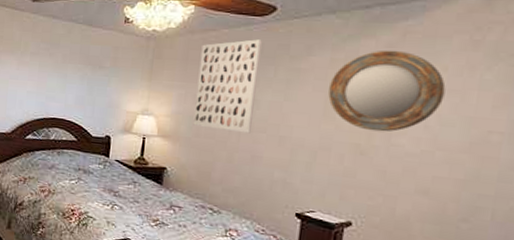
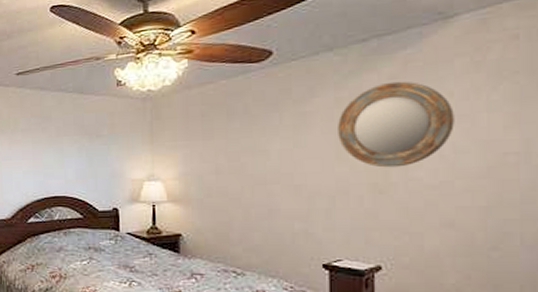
wall art: present [193,39,263,134] -> none [201,87,265,187]

